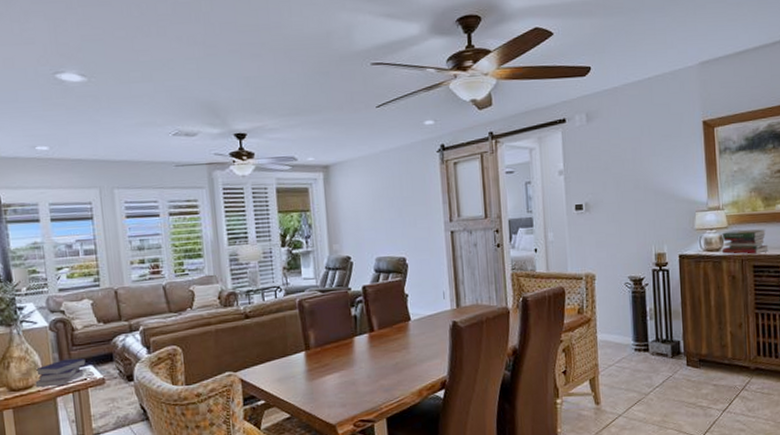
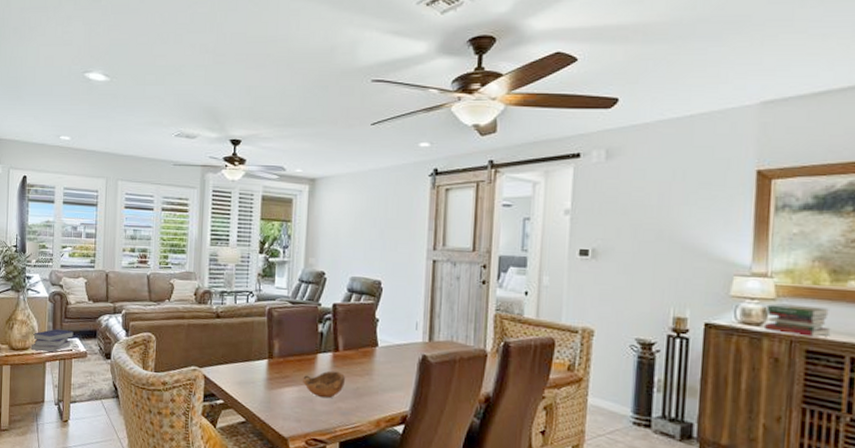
bowl: none [343,351,384,379] -> present [303,370,345,398]

